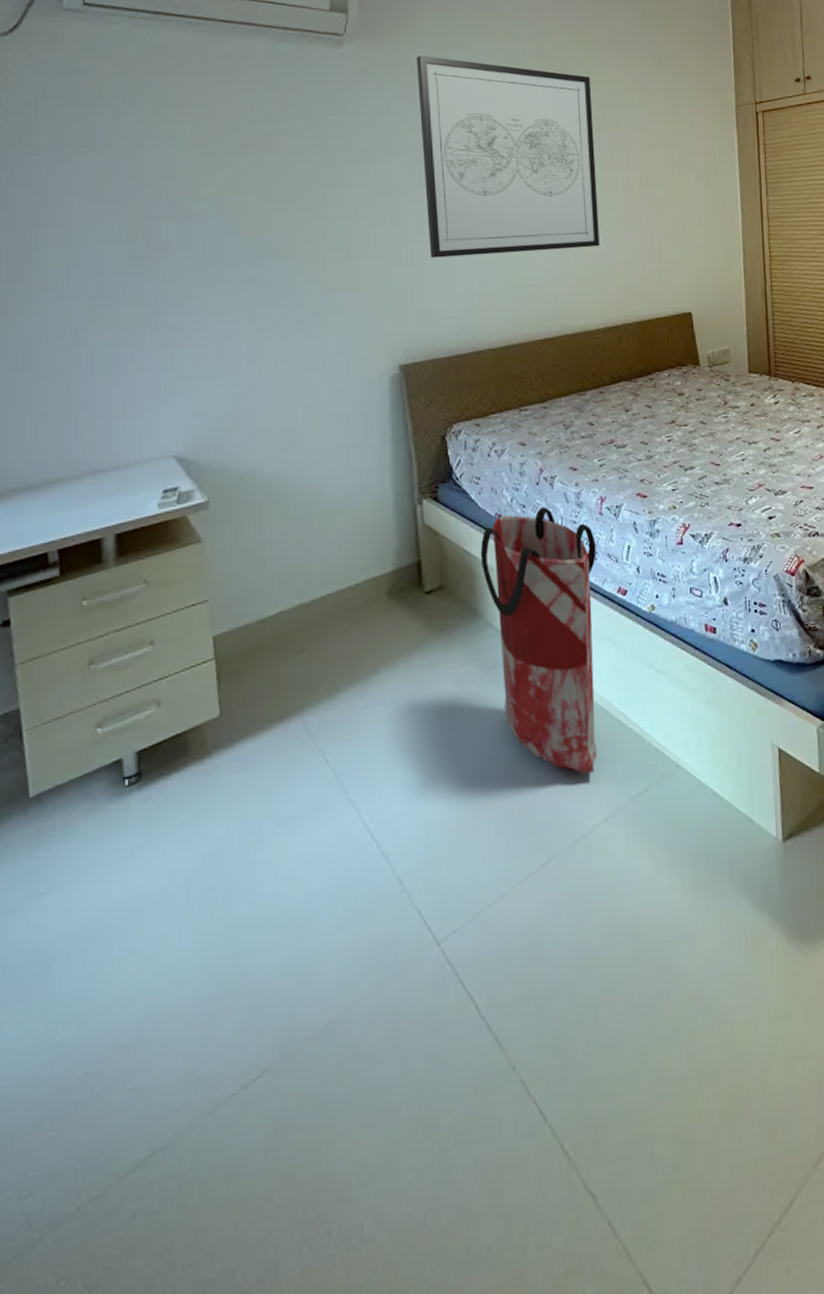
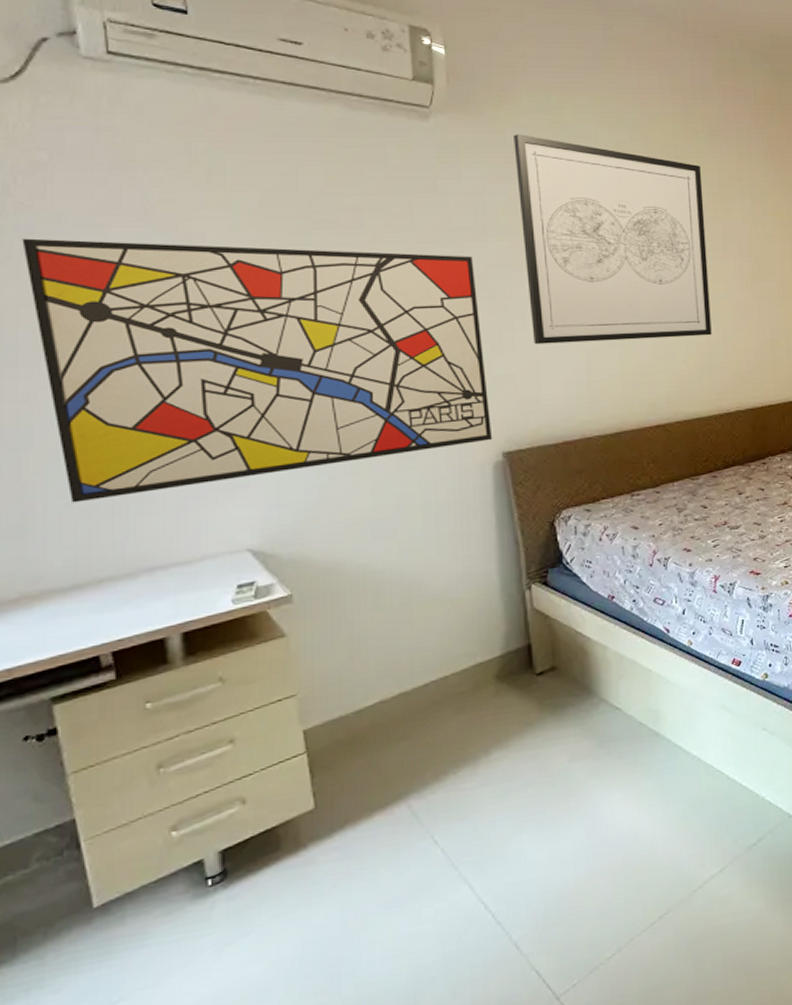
wall art: none [9,169,391,409] -> present [22,238,493,503]
bag: present [480,506,597,774] -> none [593,586,713,831]

